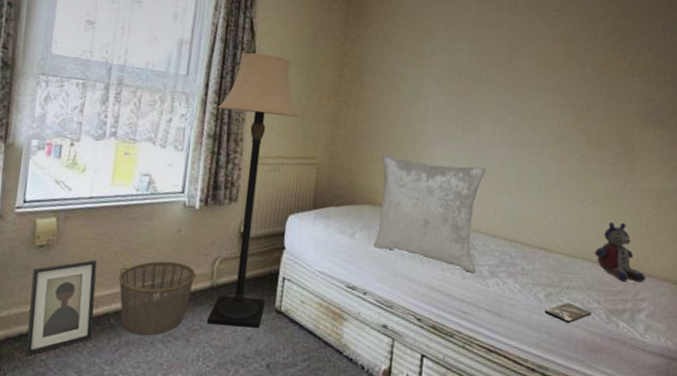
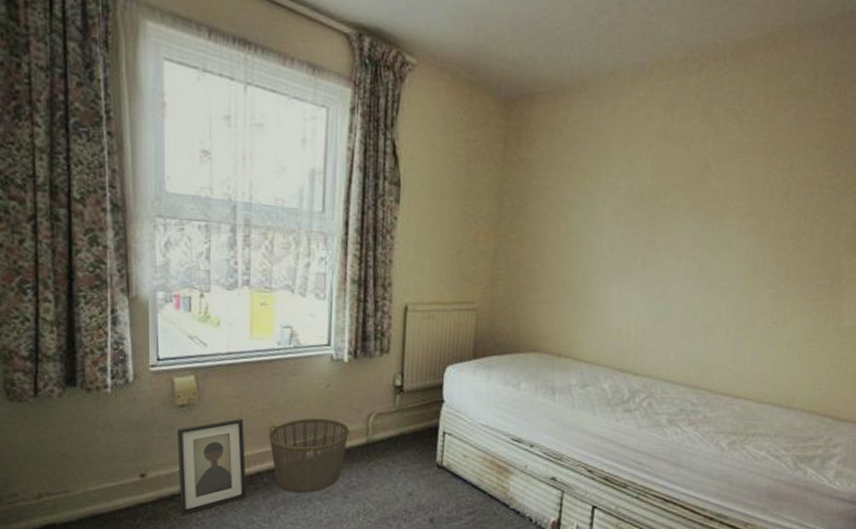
lamp: present [206,52,300,328] -> none [361,182,455,483]
pillow: present [373,153,487,274] -> none [540,295,668,423]
smartphone: present [544,303,592,324] -> none [726,451,779,472]
stuffed bear: present [595,221,646,283] -> none [786,363,842,428]

